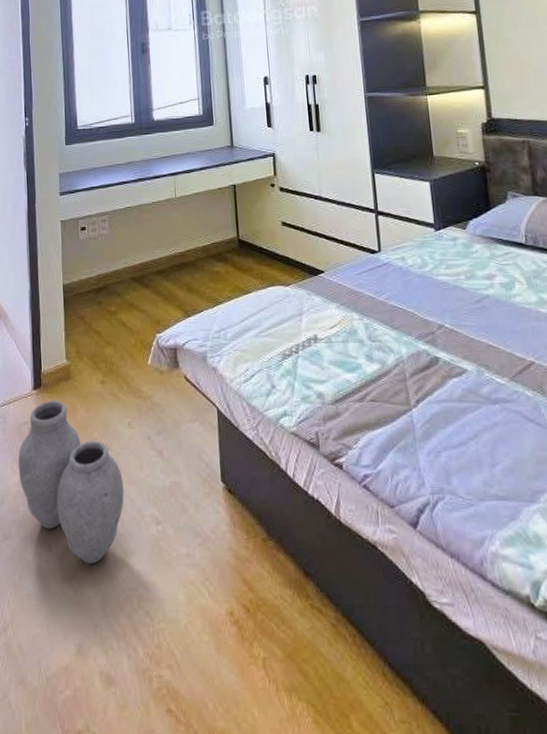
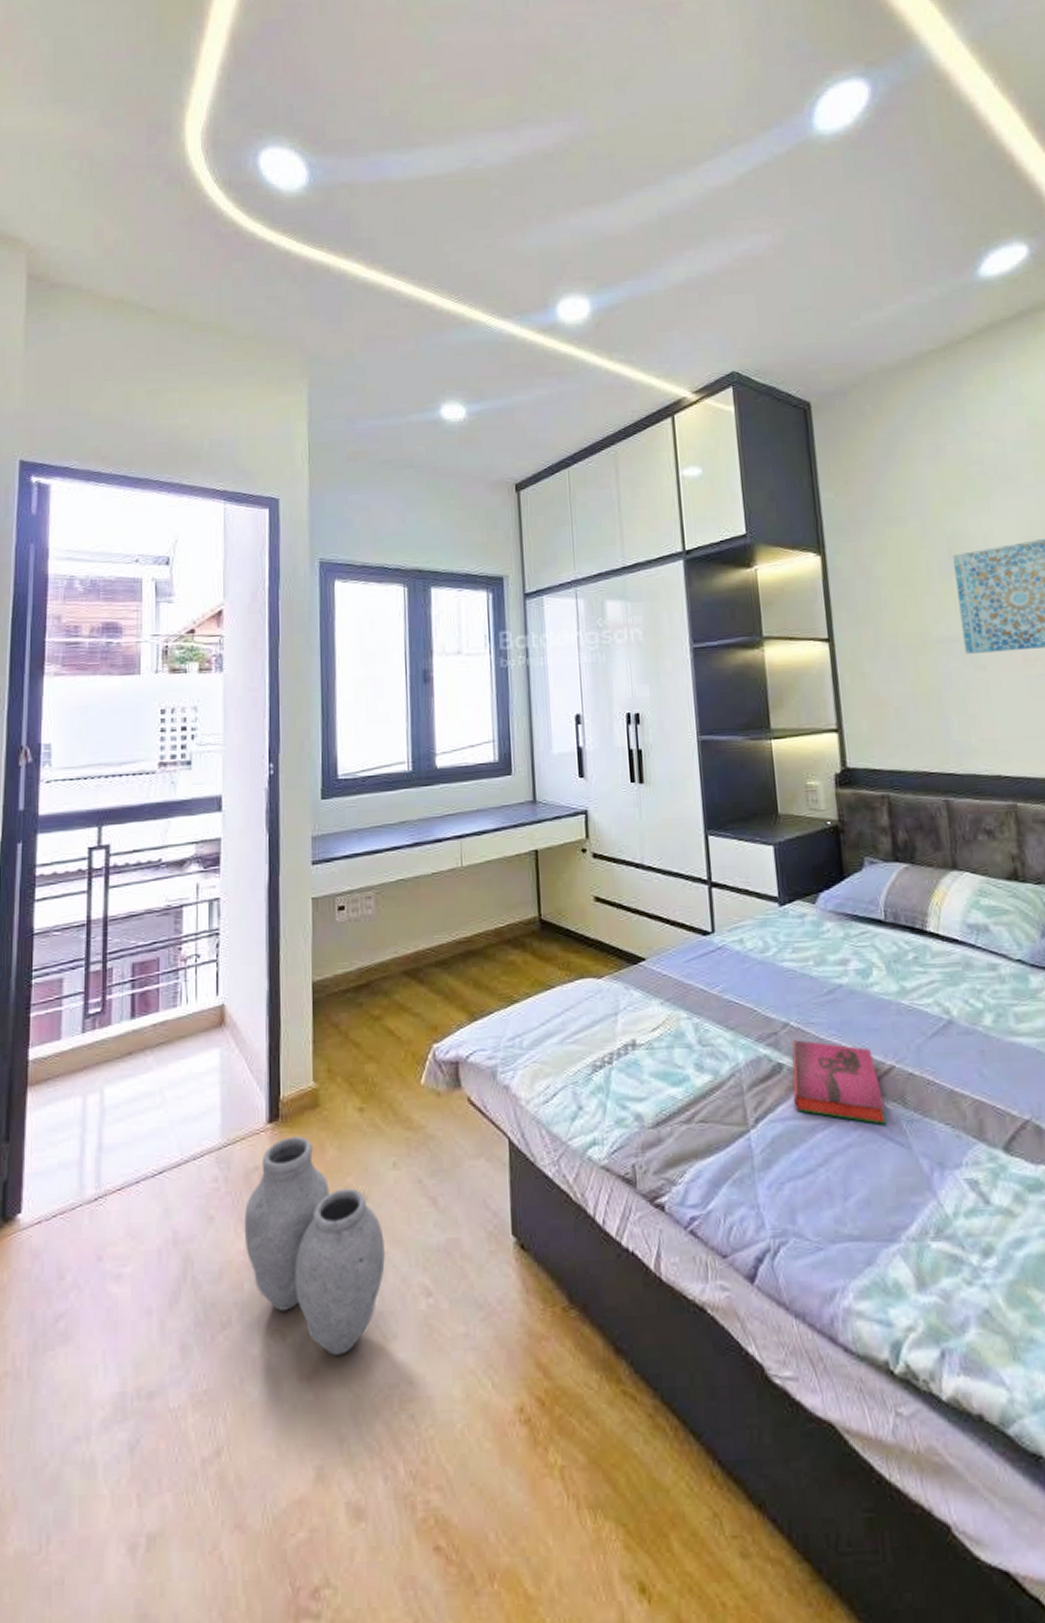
hardback book: none [447,338,528,409] -> present [792,1040,887,1125]

